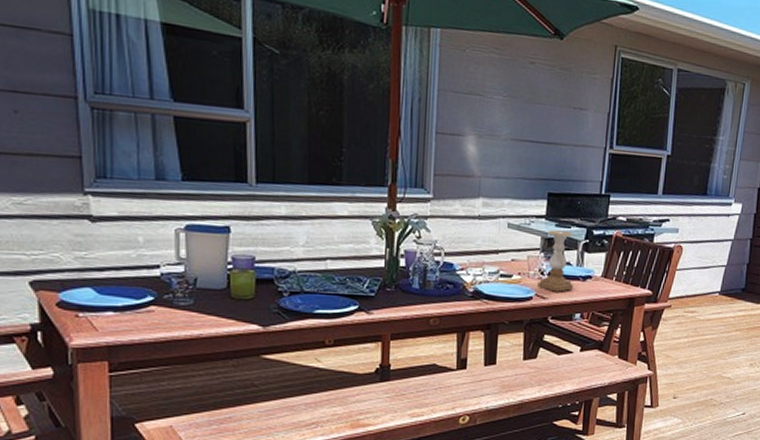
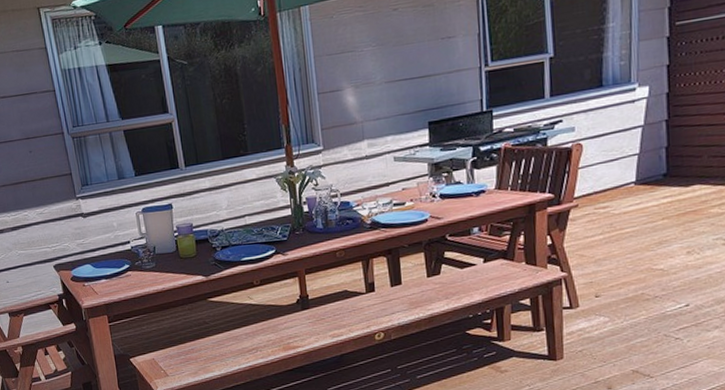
candle holder: present [537,230,573,292] -> none [431,153,467,211]

